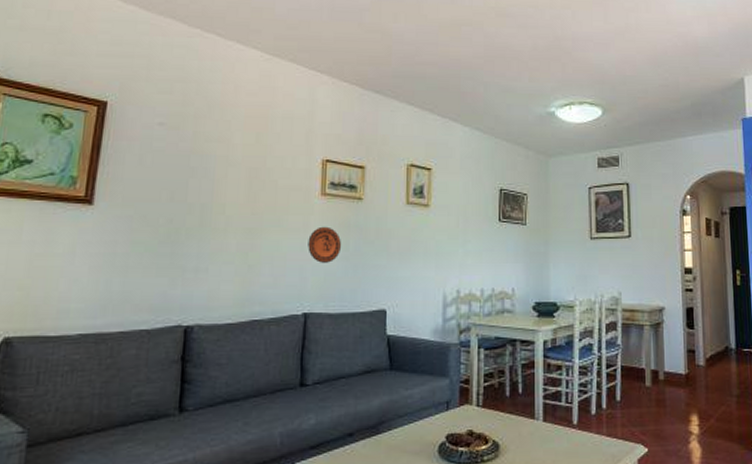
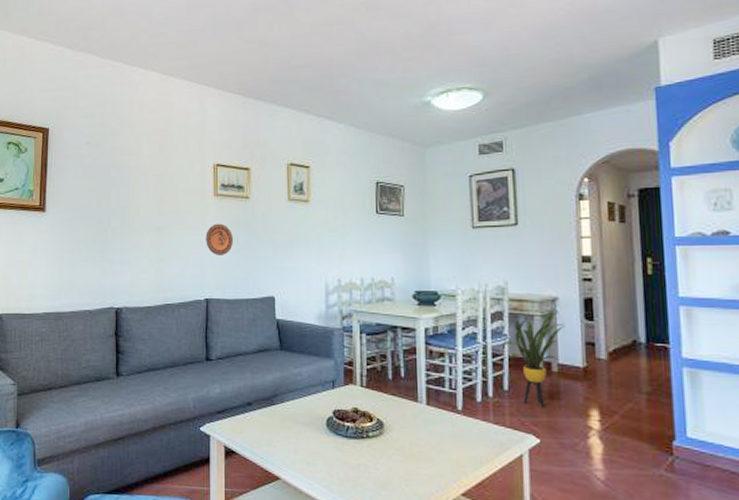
house plant: none [615,318,671,417] -> present [501,309,566,408]

